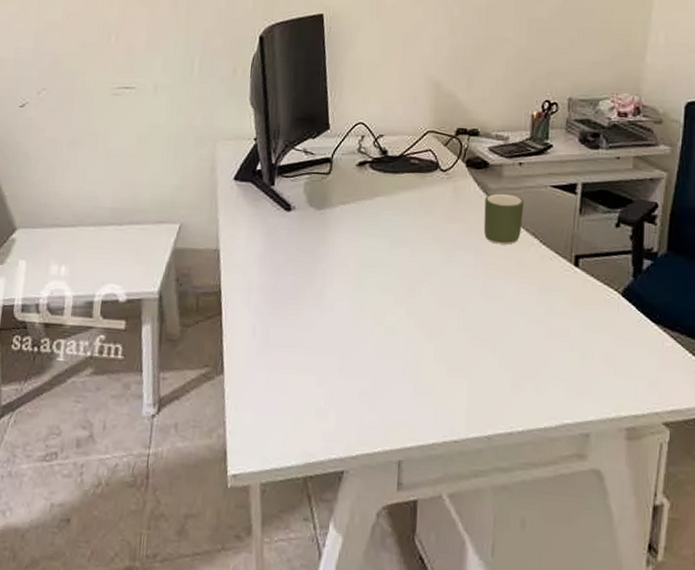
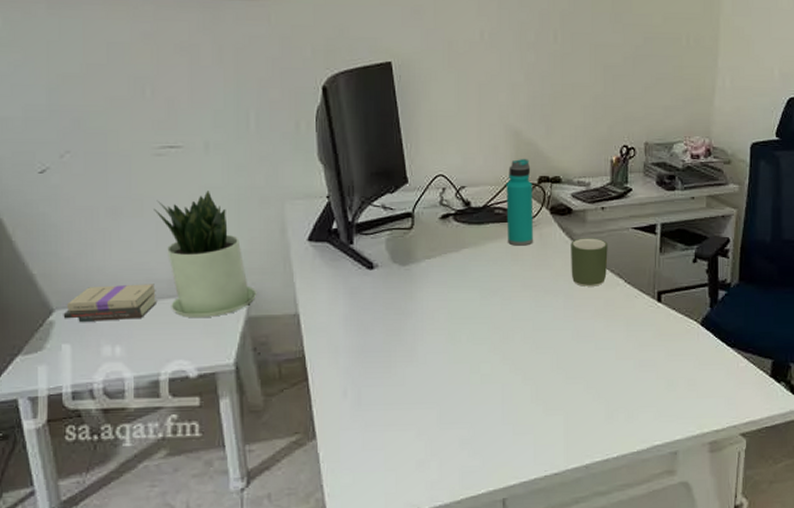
books: none [23,210,100,243] -> present [63,284,158,322]
planter: none [106,128,185,246] -> present [154,191,257,319]
water bottle: none [421,110,450,198] -> present [506,159,533,246]

